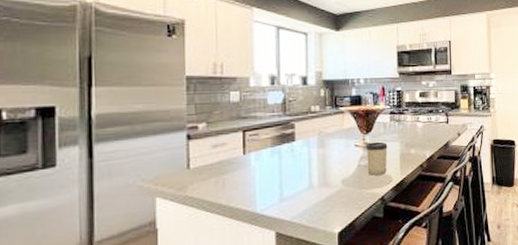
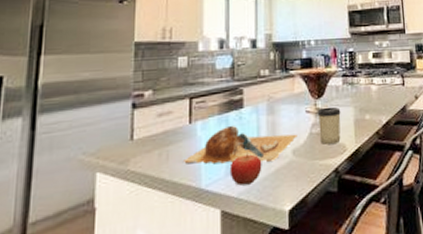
chopping board: none [238,156,347,191] -> present [182,125,298,164]
fruit: none [283,180,314,211] -> present [229,151,262,186]

